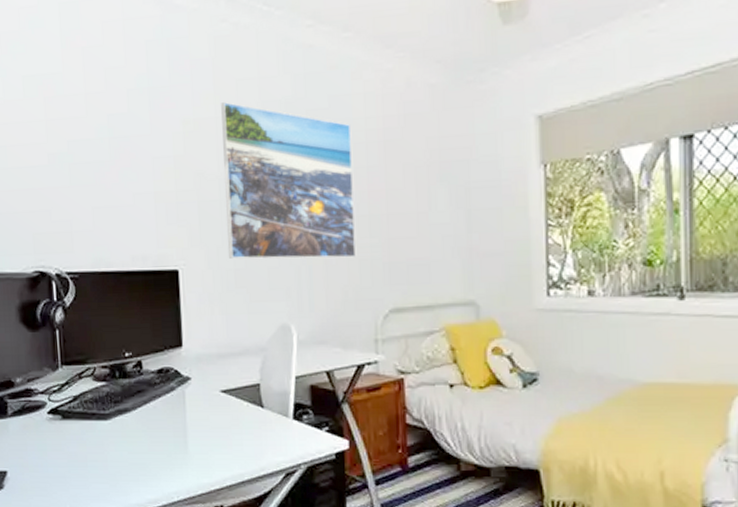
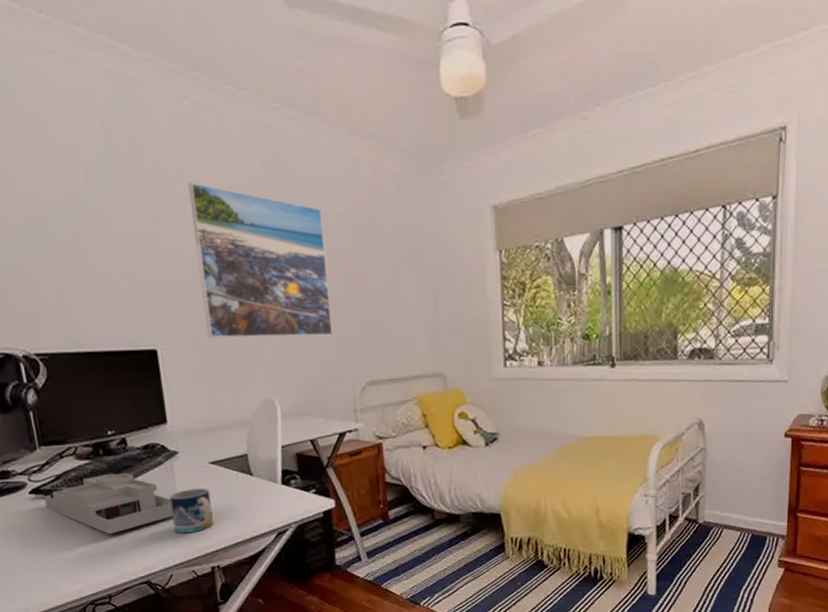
desk organizer: none [61,397,180,463] -> present [44,473,173,535]
mug: none [178,418,221,466] -> present [169,488,214,533]

